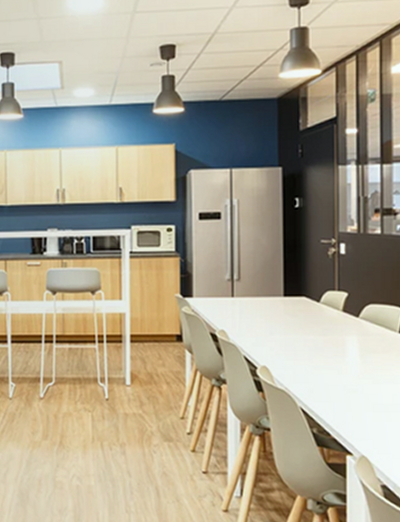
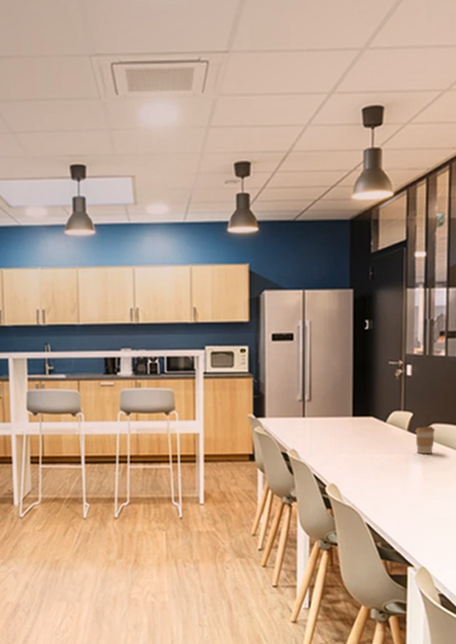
coffee cup: none [350,307,372,335] -> present [414,426,435,453]

